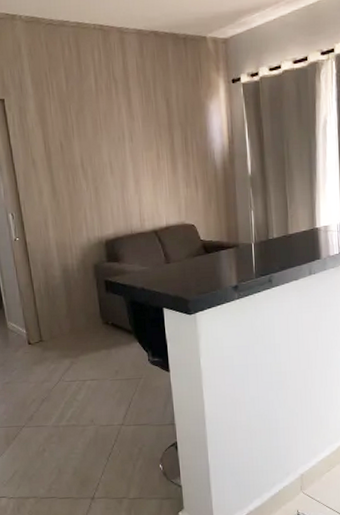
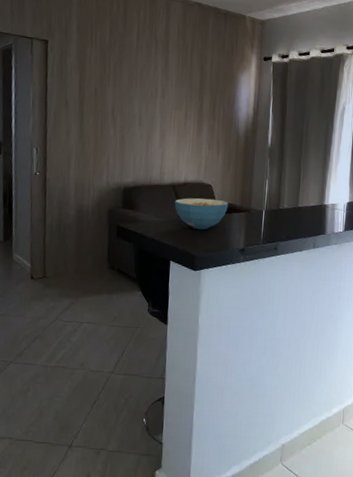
cereal bowl: none [159,238,215,273] -> present [174,198,229,230]

